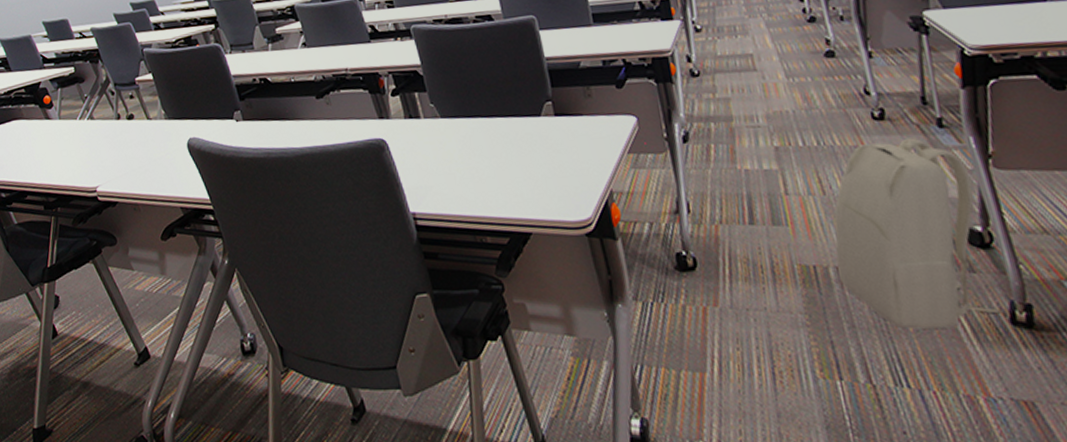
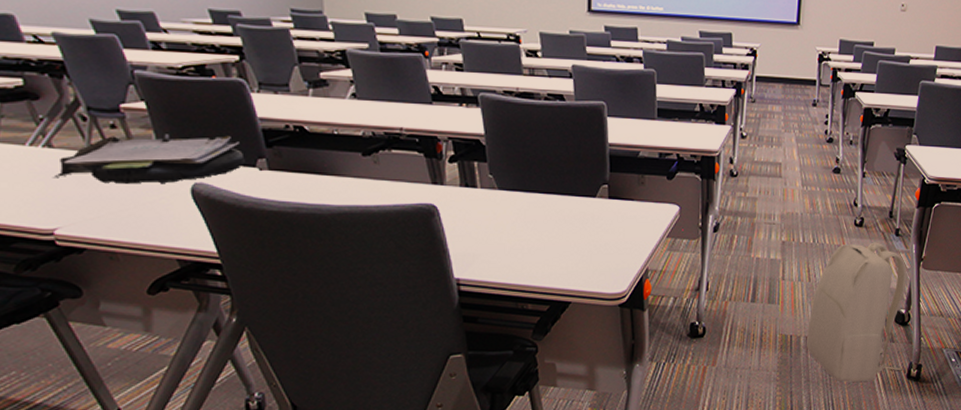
clipboard: none [95,93,225,145] -> present [53,134,245,184]

